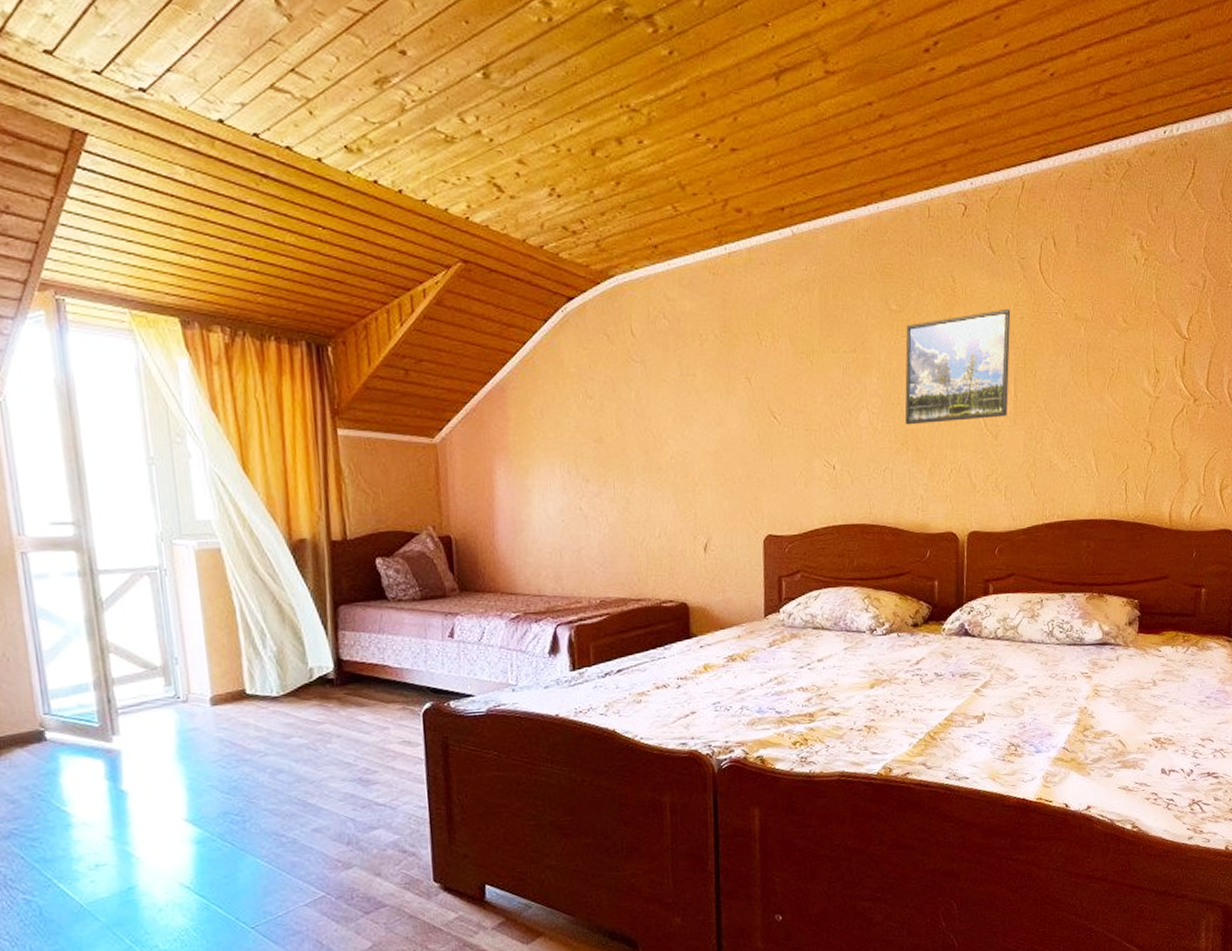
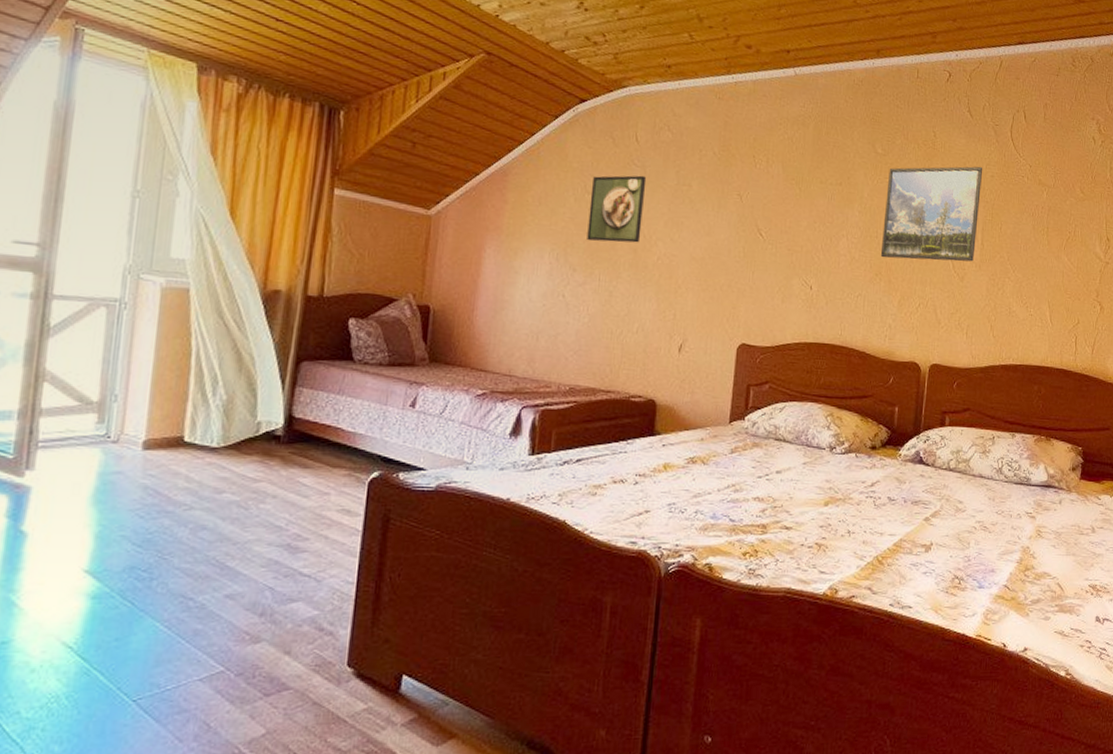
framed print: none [592,371,650,449] -> present [587,175,647,243]

